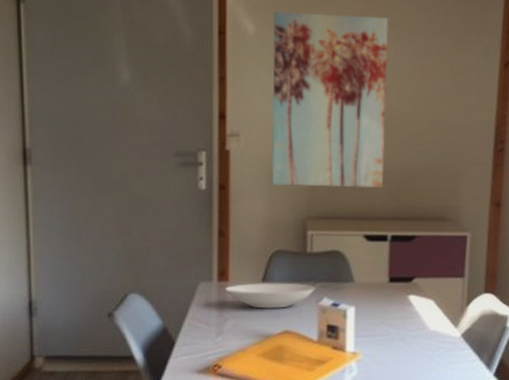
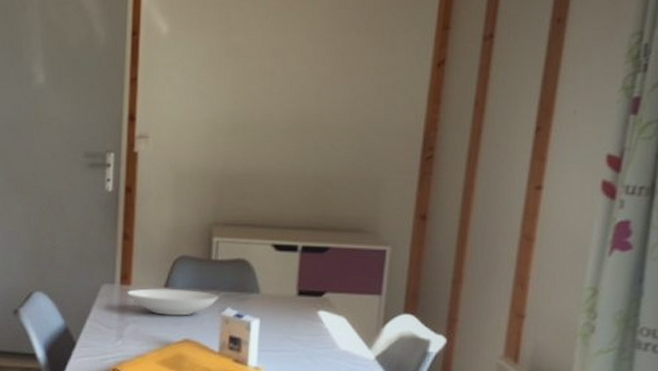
wall art: present [271,10,389,188] -> none [178,10,309,195]

